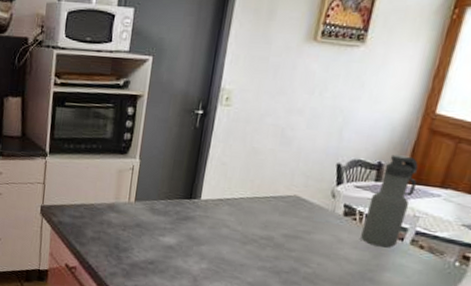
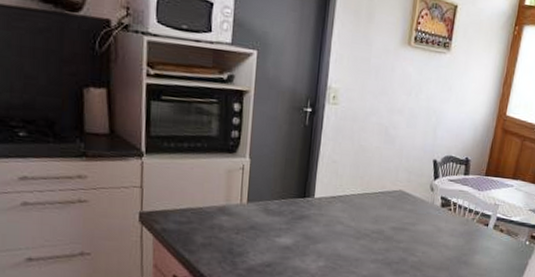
water bottle: present [361,154,418,248] -> none [456,151,496,233]

